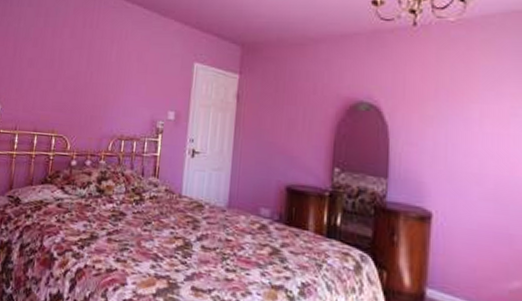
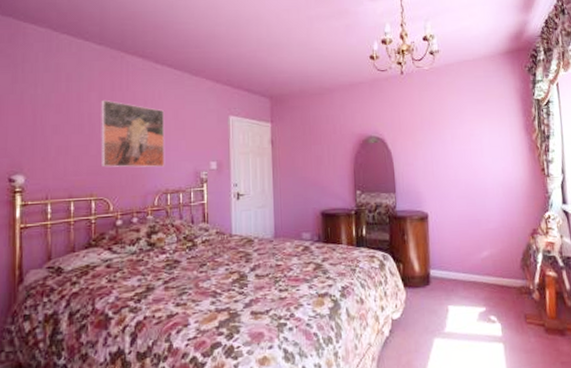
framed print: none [64,36,128,112] -> present [100,99,165,168]

